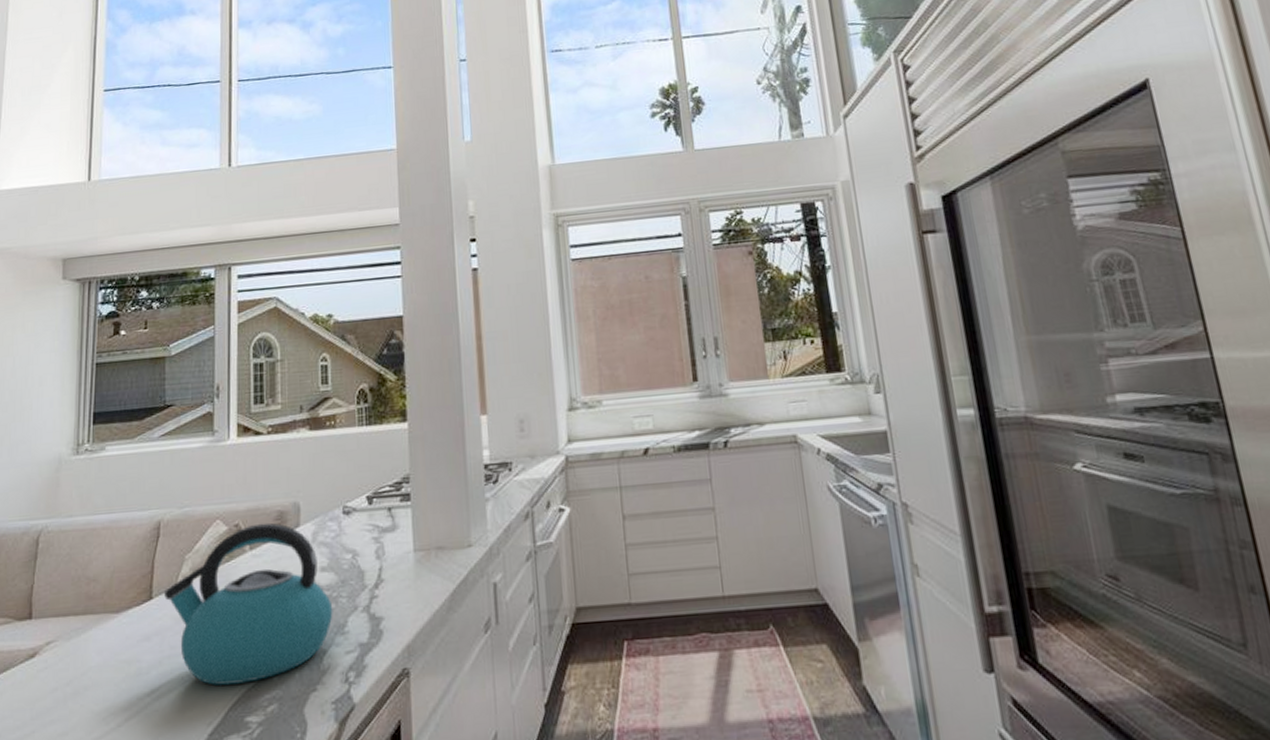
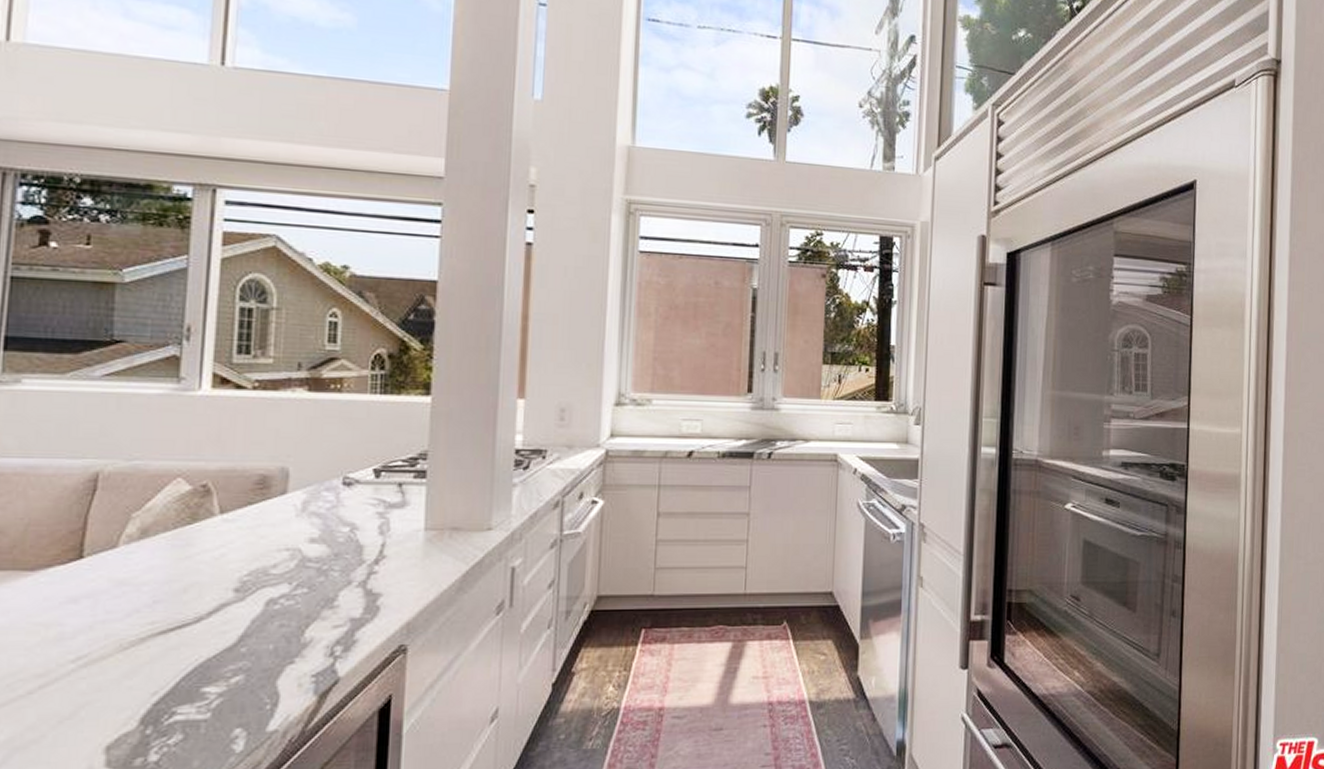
kettle: present [163,522,333,685] -> none [99,486,322,654]

